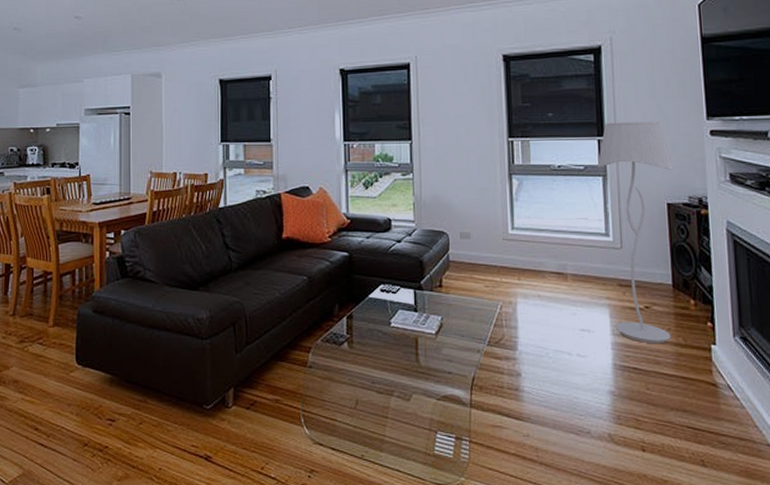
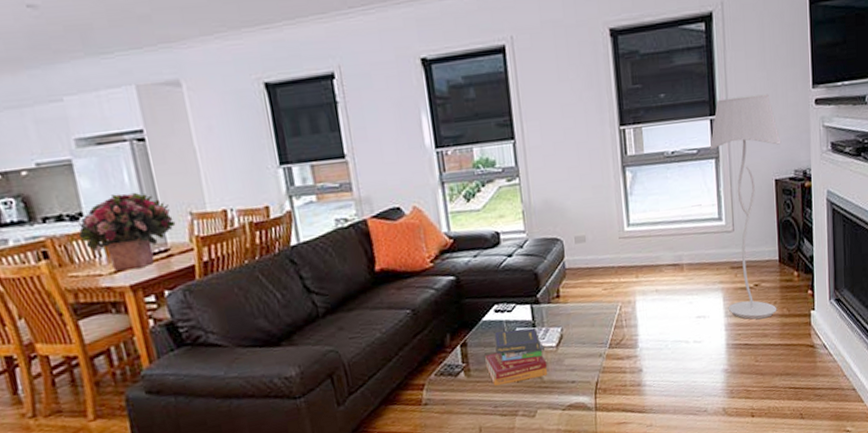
bouquet: none [72,151,139,211] -> present [78,192,176,271]
books: none [367,309,426,362] -> present [484,327,548,386]

